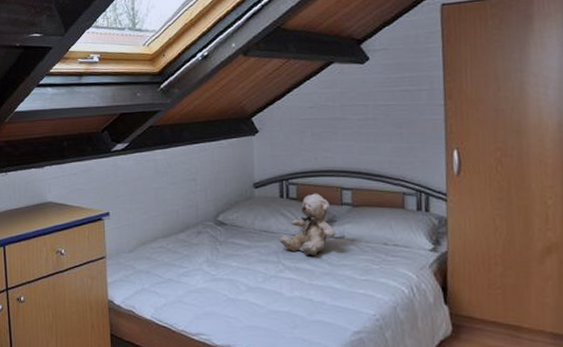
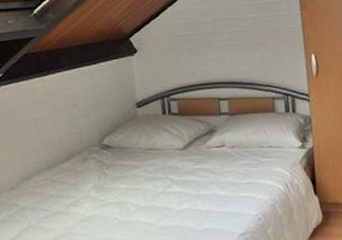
teddy bear: present [279,193,336,257] -> none [165,106,217,169]

